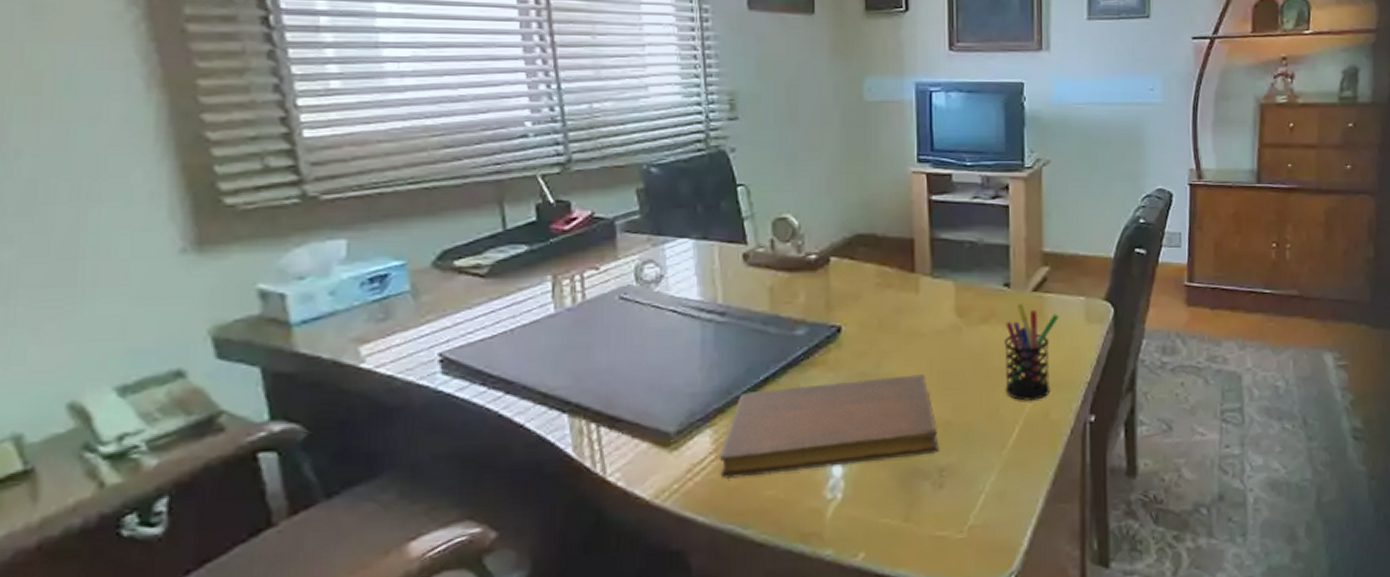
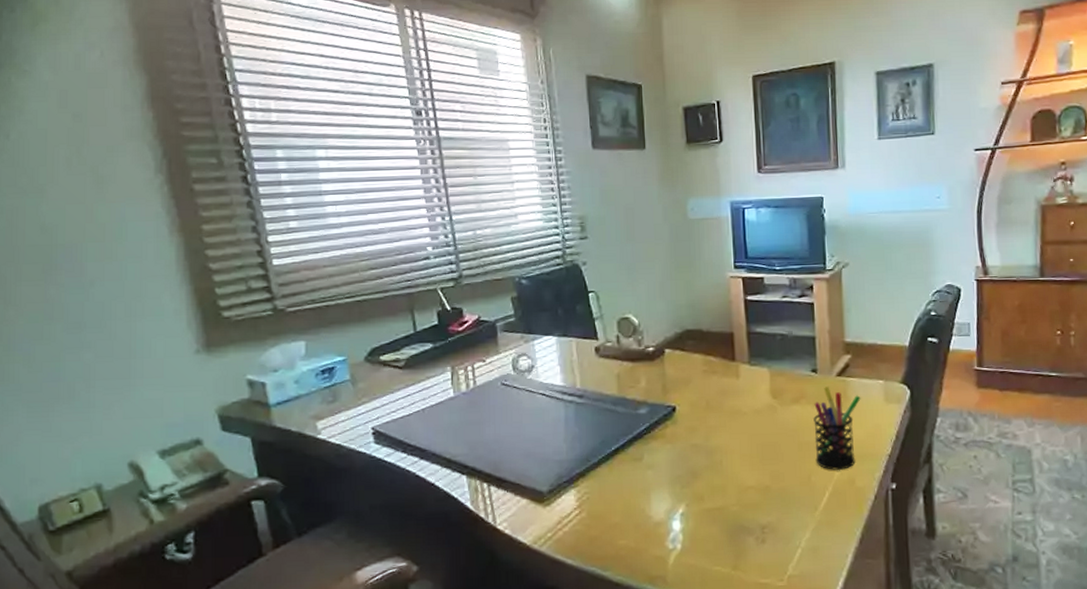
notebook: present [719,373,939,479] -> none [582,445,760,530]

